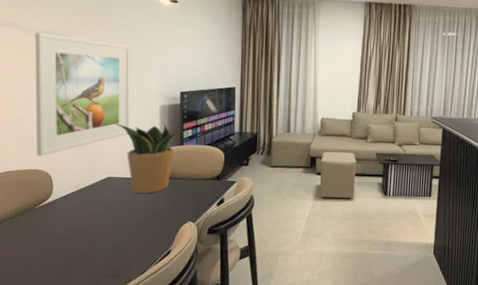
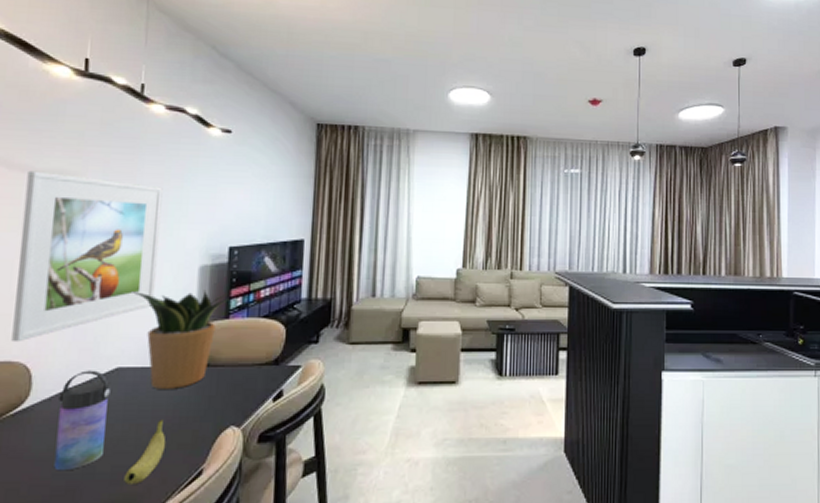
water bottle: none [71,178,105,245] -> present [54,370,111,471]
fruit: none [119,214,144,257] -> present [124,419,165,484]

